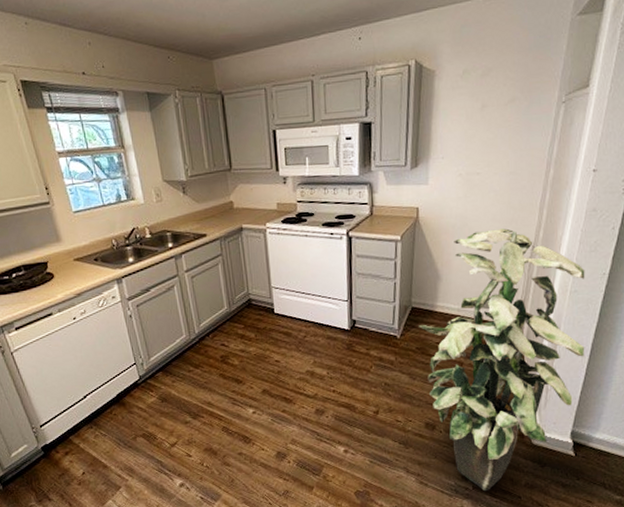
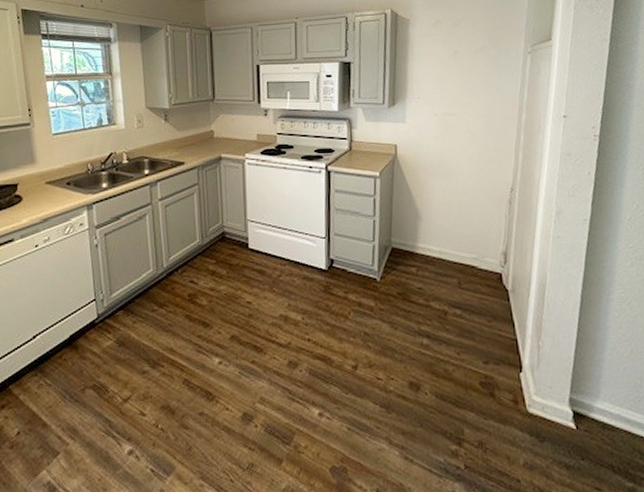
indoor plant: present [419,228,585,492] -> none [399,169,575,472]

